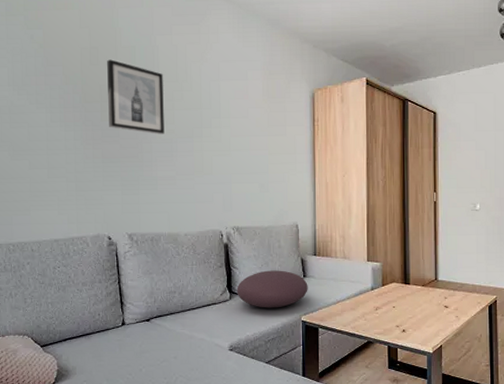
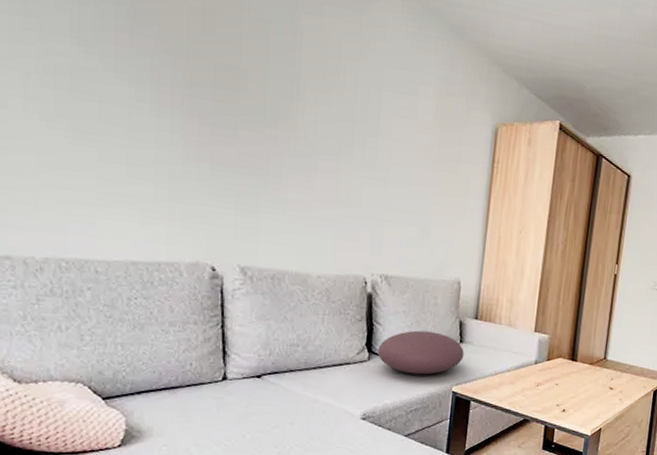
wall art: present [107,59,164,135] -> none [223,31,306,147]

